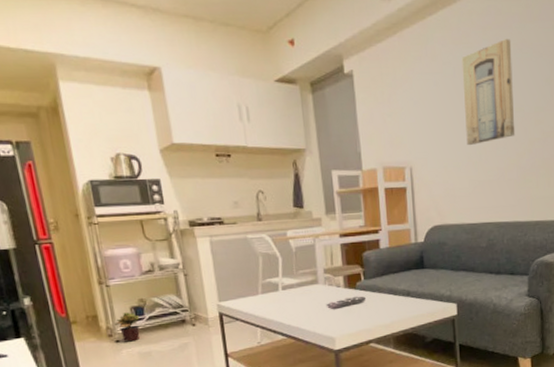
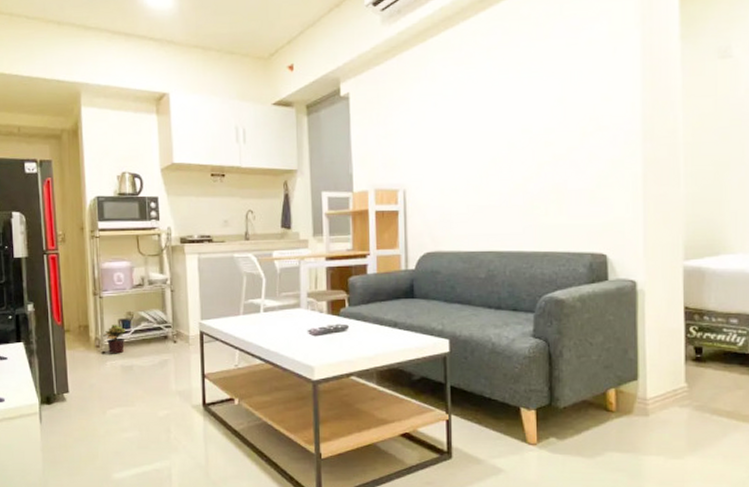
wall art: present [461,39,515,145] -> none [463,58,522,168]

